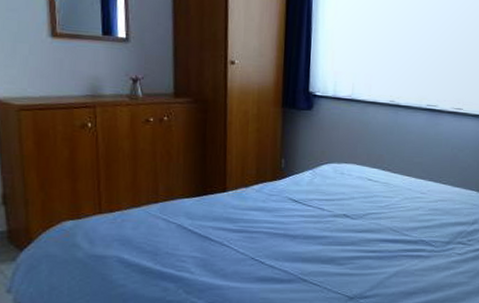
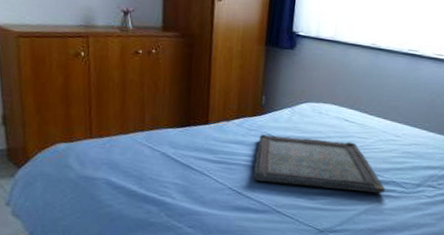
serving tray: none [276,199,415,254] -> present [253,134,386,194]

